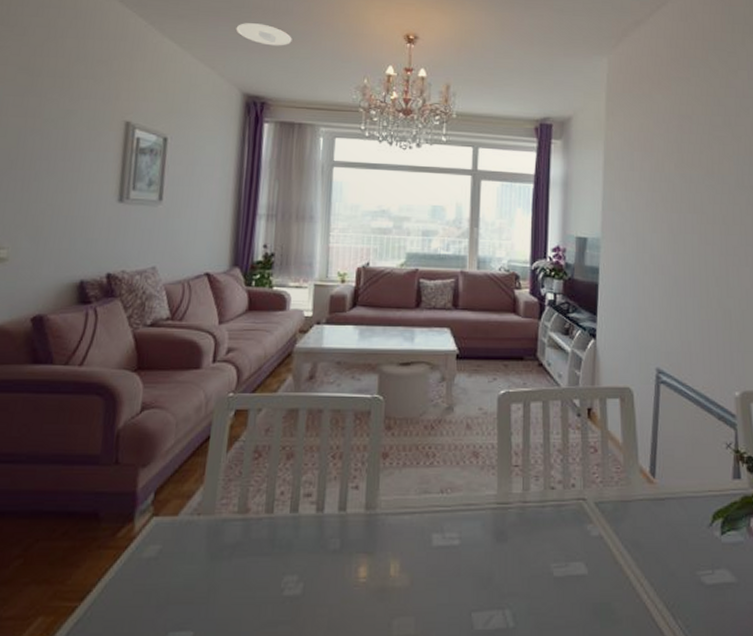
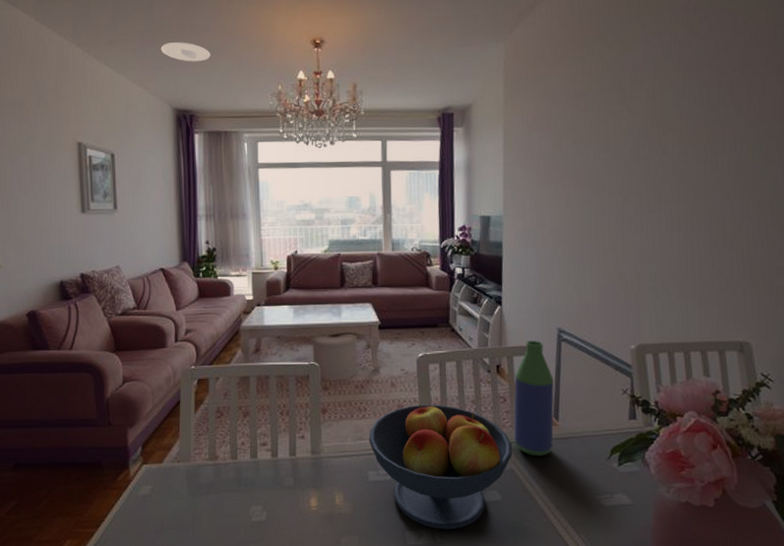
fruit bowl: none [435,451,601,611] -> present [368,404,512,530]
bottle: none [605,380,651,520] -> present [514,340,554,456]

